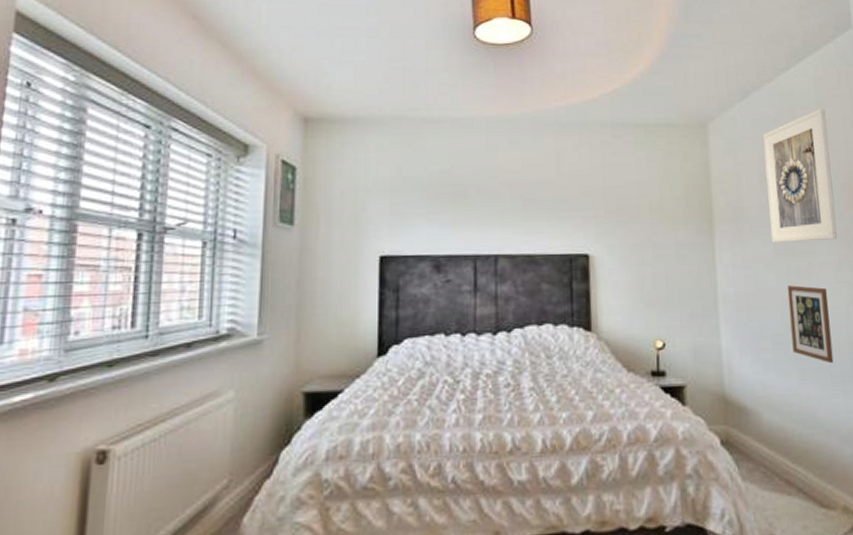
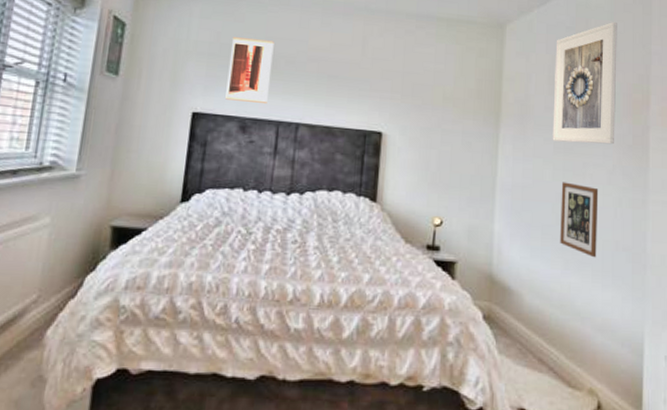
wall art: none [414,169,462,238] -> present [225,37,274,103]

